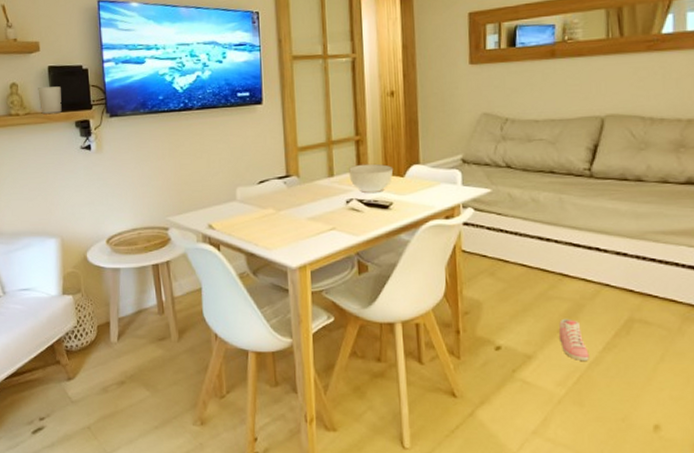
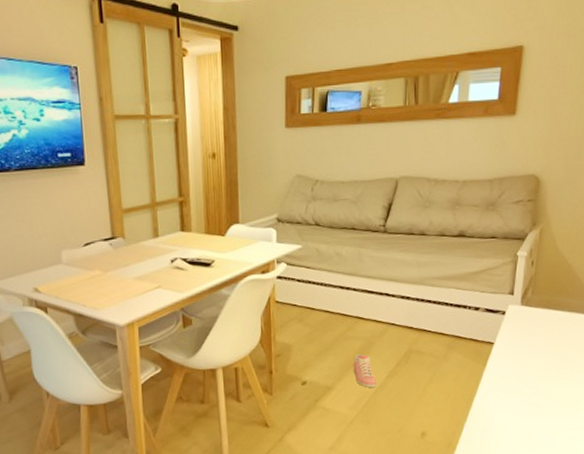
bowl: present [349,163,394,194] -> none [173,224,215,253]

